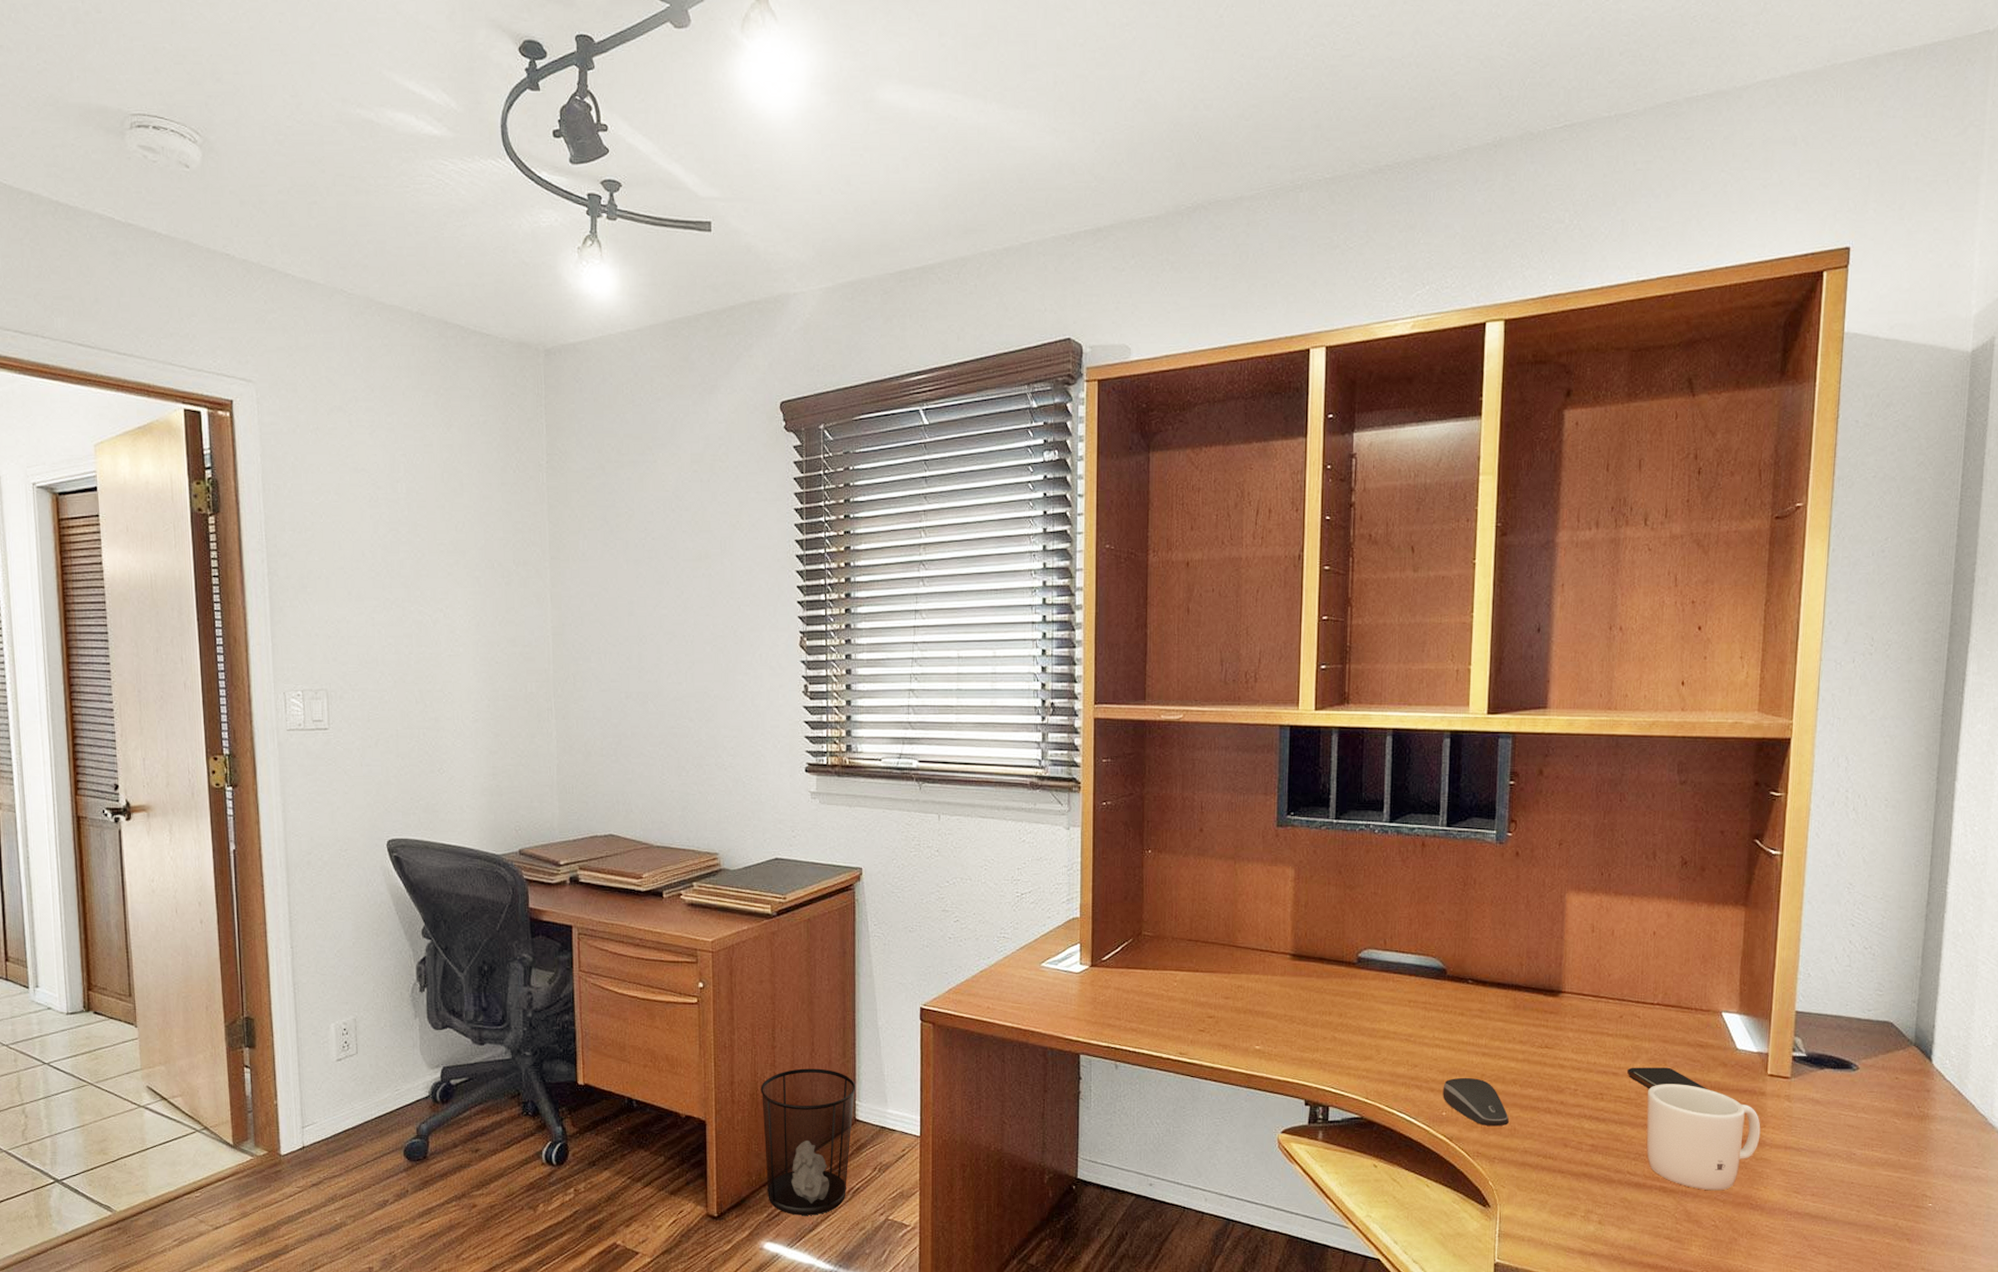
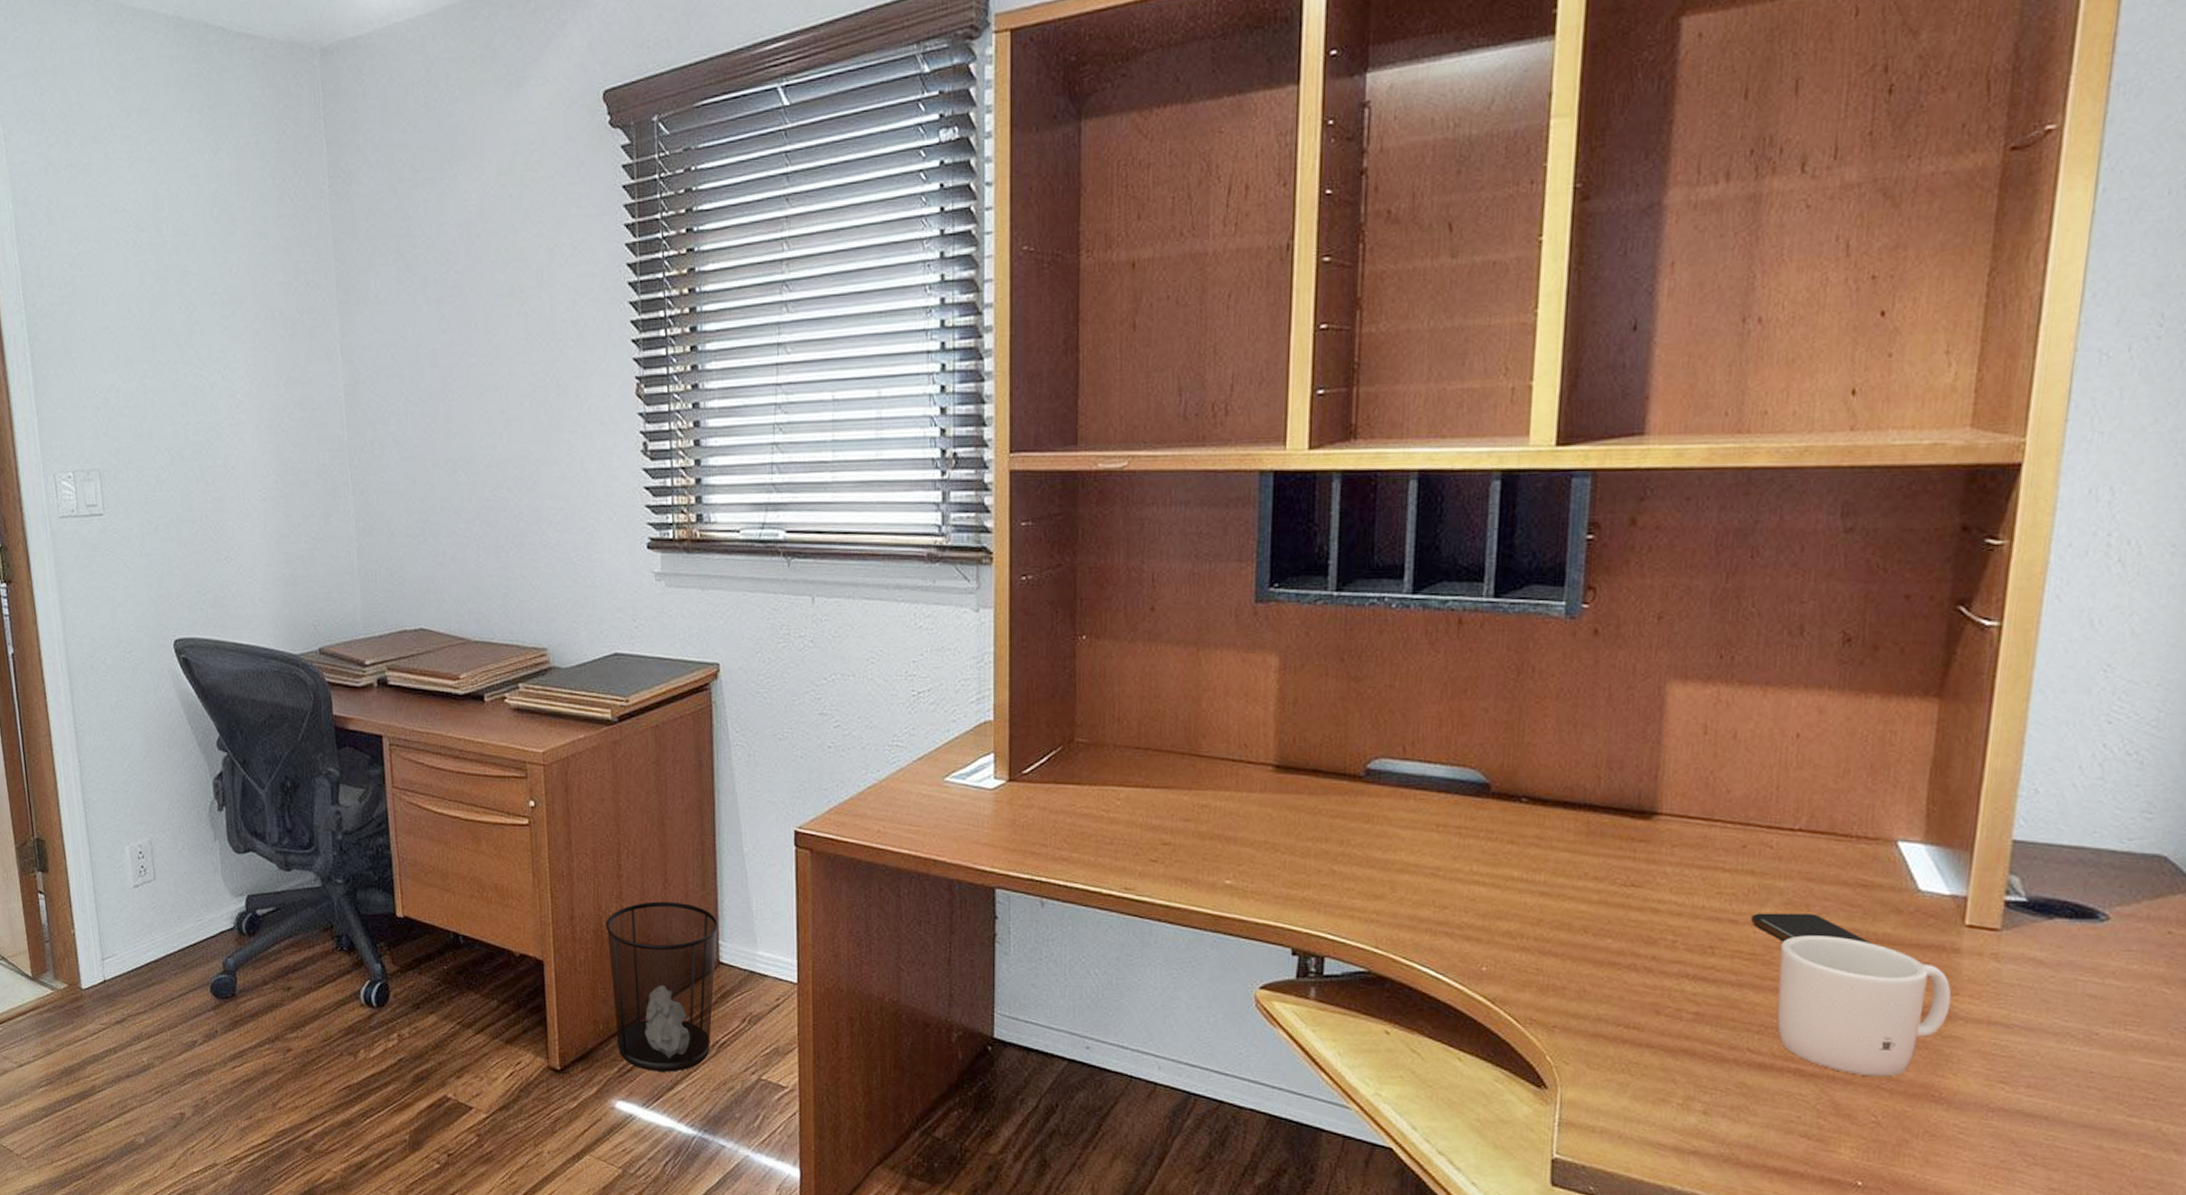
computer mouse: present [1443,1077,1509,1125] -> none [1482,923,1576,985]

